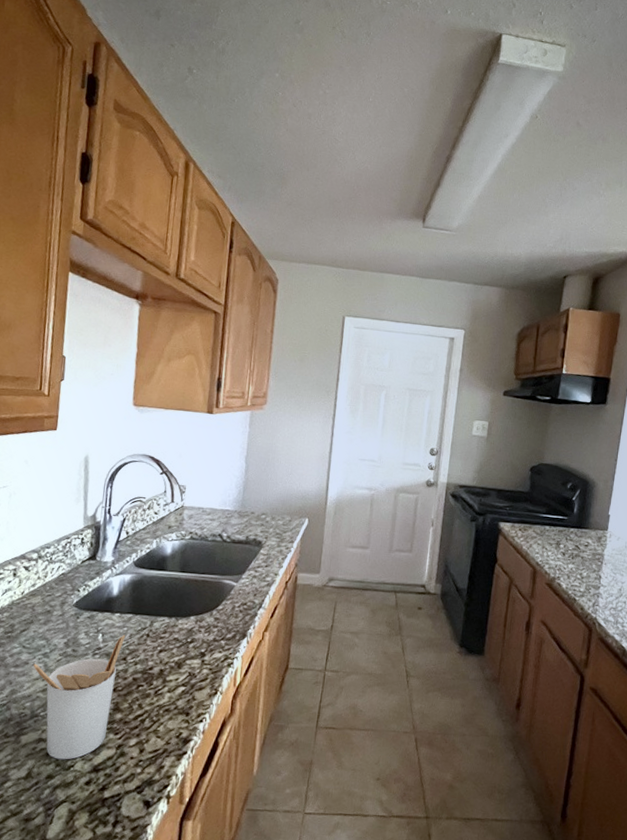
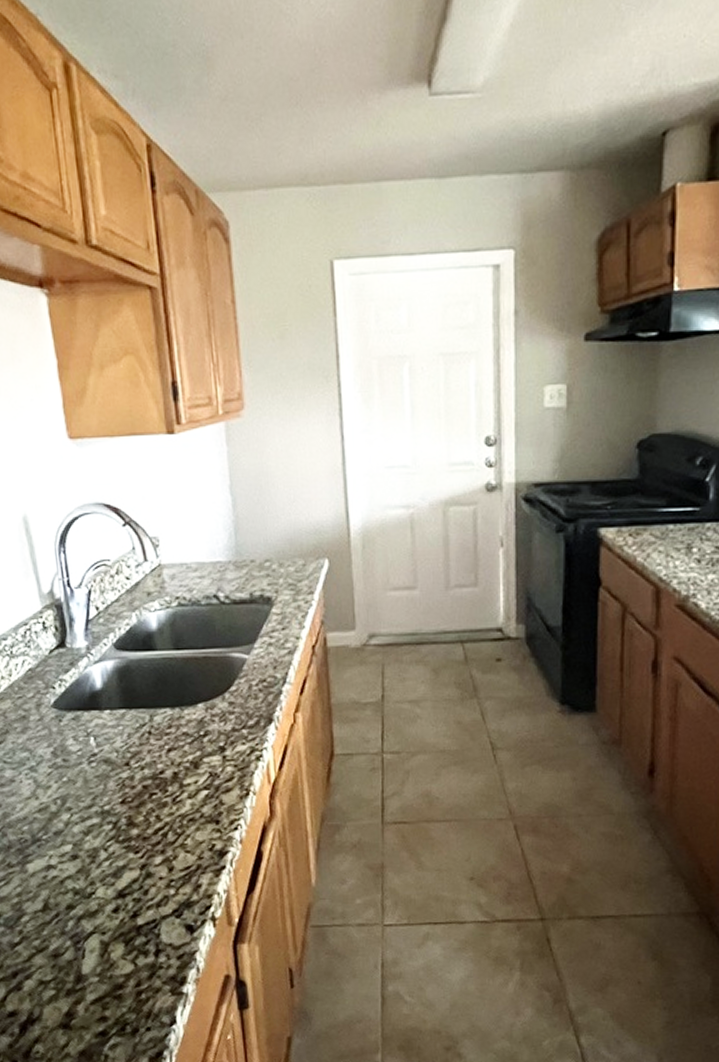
utensil holder: present [33,634,126,760] -> none [21,734,125,887]

